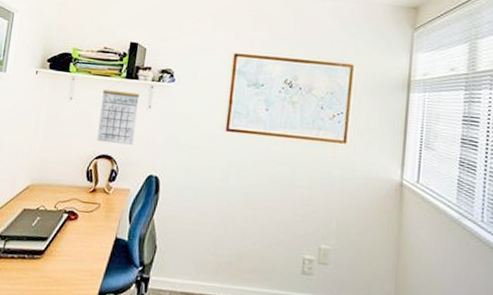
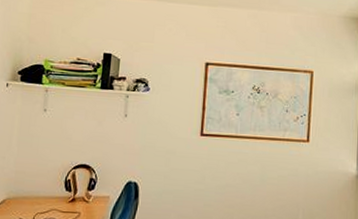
calendar: present [96,82,139,145] -> none [74,92,115,153]

